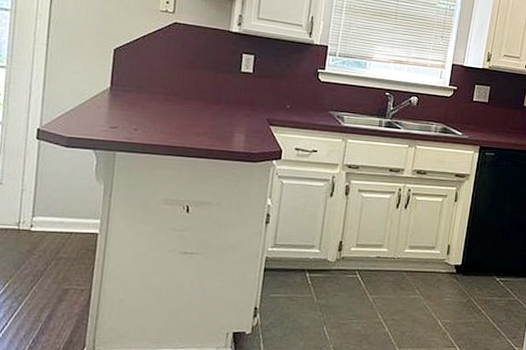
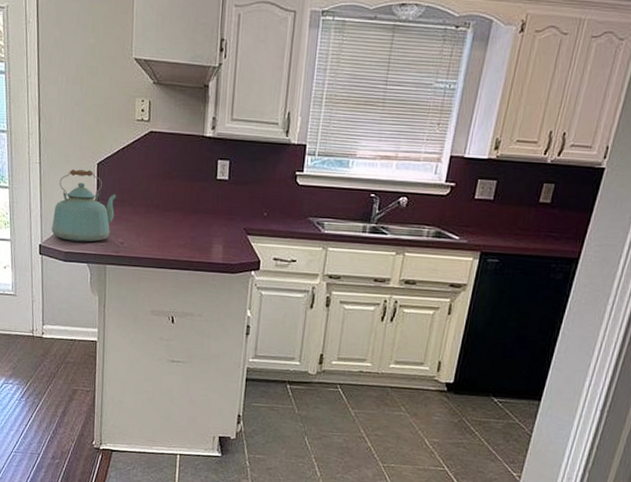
kettle: none [54,53,133,128] -> present [52,169,117,243]

